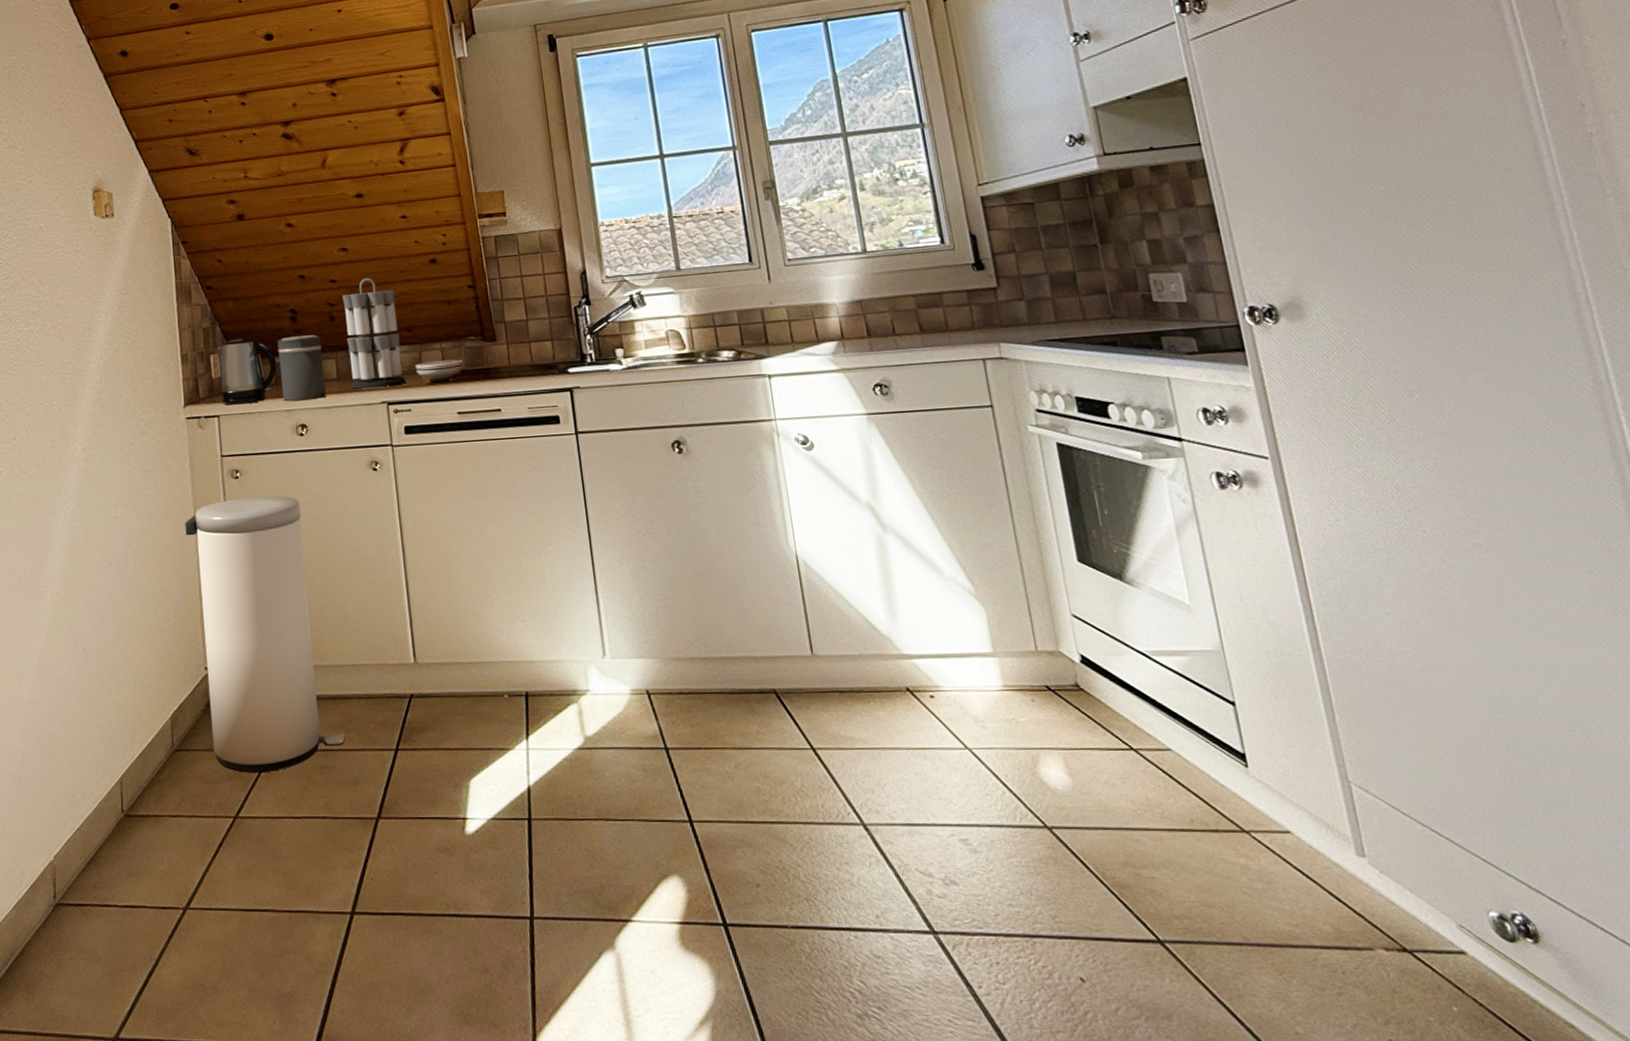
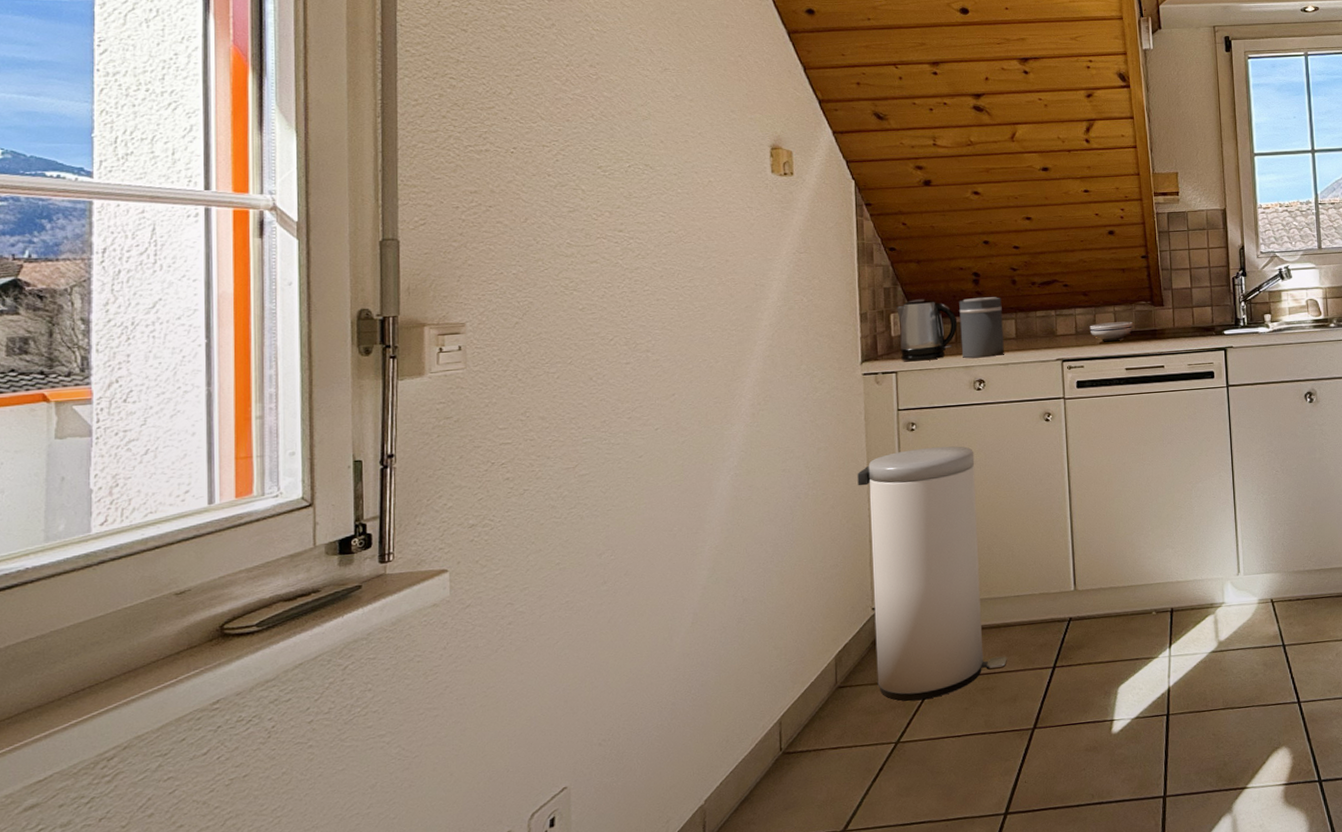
spice rack: present [342,278,407,389] -> none [1024,245,1081,347]

